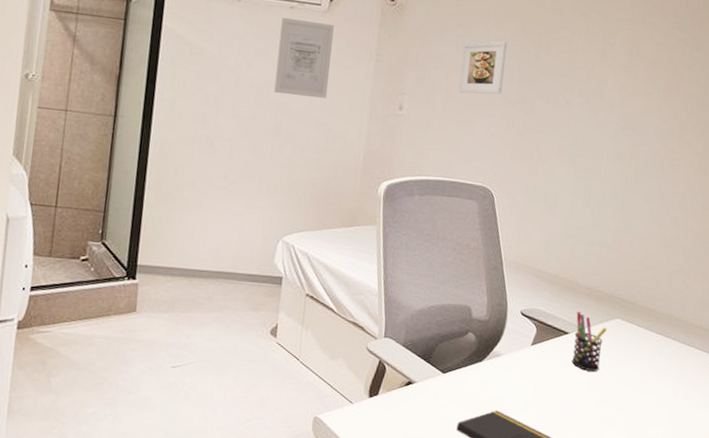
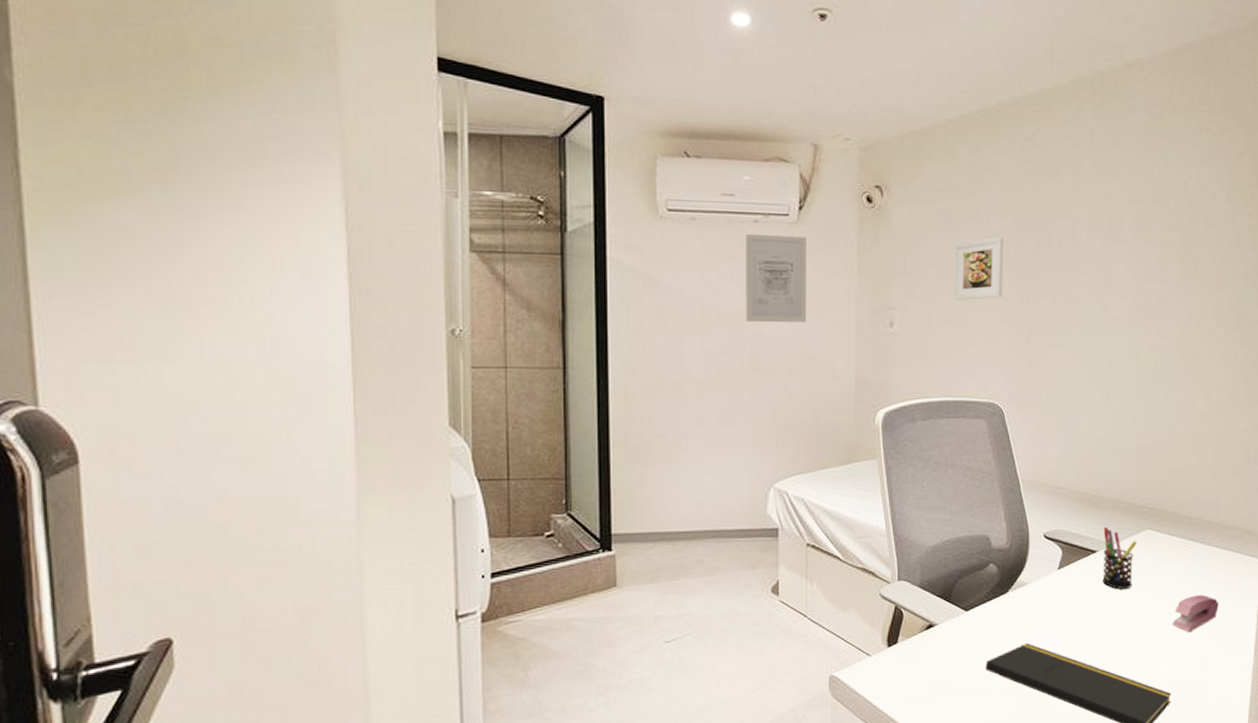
stapler: none [634,385,680,420] -> present [1172,595,1218,633]

